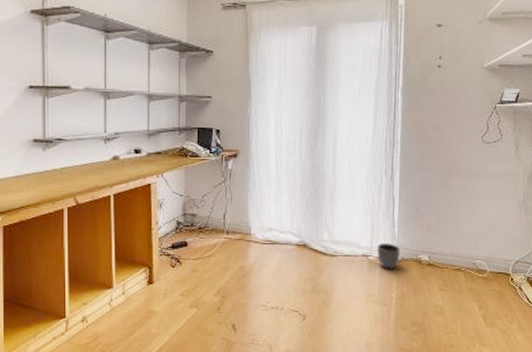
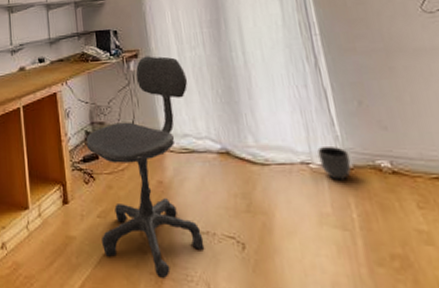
office chair: none [176,157,281,344] -> present [85,56,205,280]

